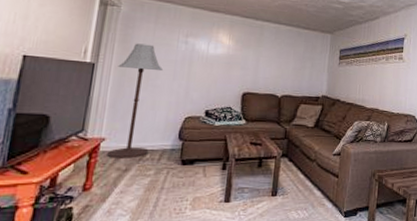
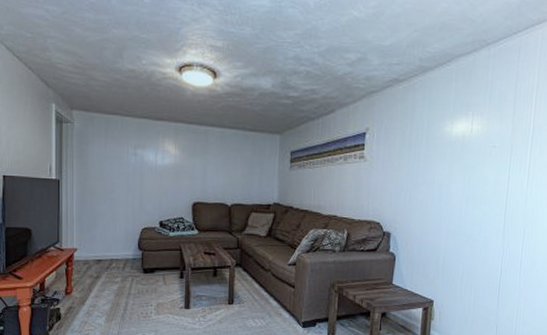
floor lamp: present [107,43,164,159] -> none [79,158,118,267]

